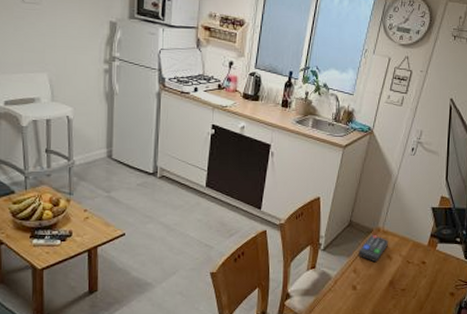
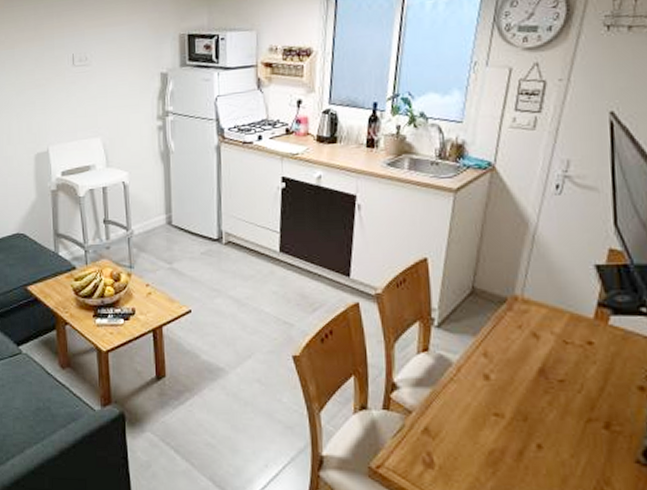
remote control: present [358,235,389,262] -> none [488,306,533,342]

